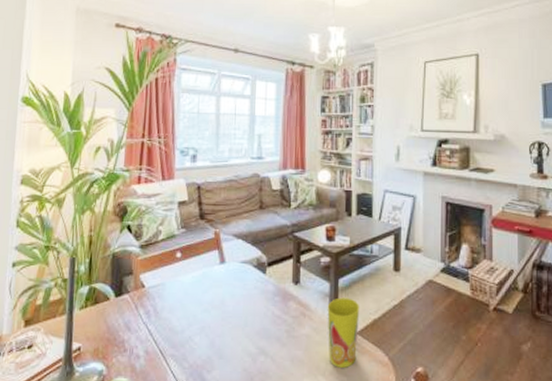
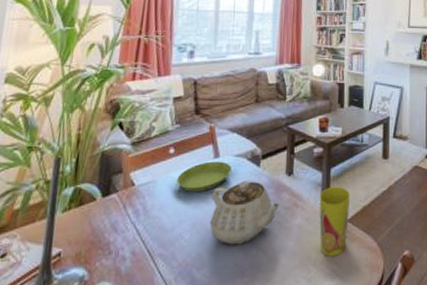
saucer: none [185,267,238,297] -> present [177,161,232,193]
teapot: none [218,288,289,351] -> present [210,181,282,245]

